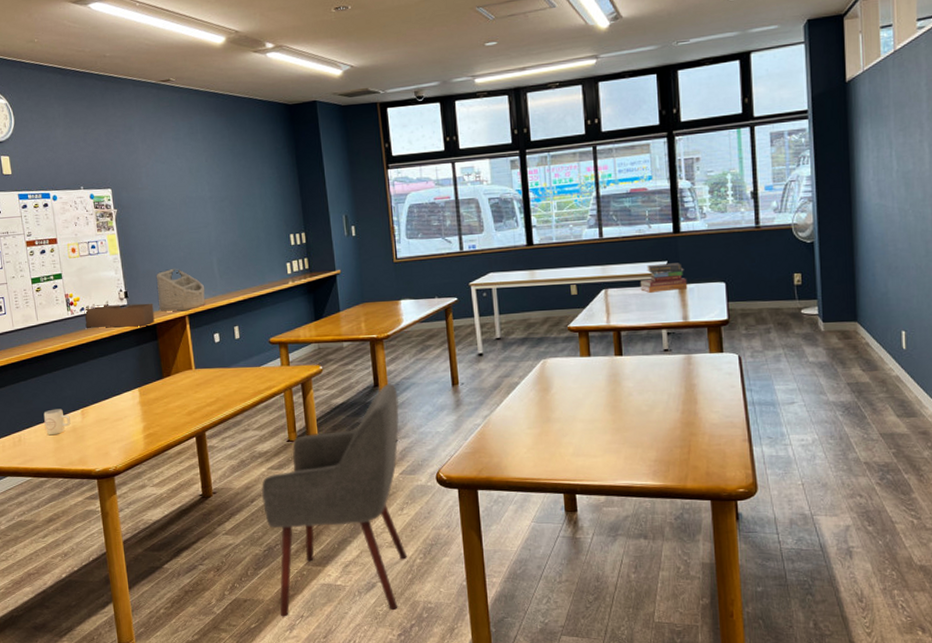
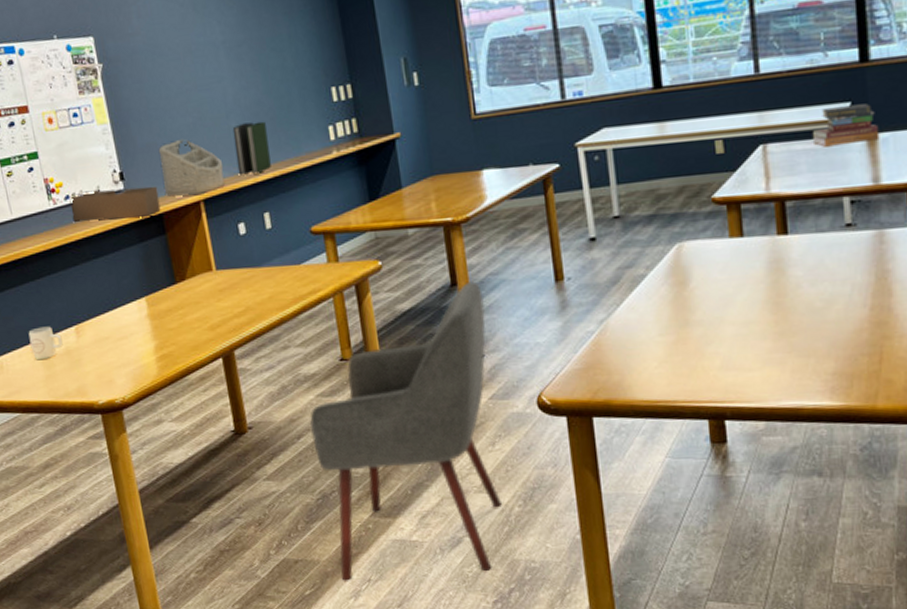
binder: none [215,257,242,297] -> present [234,121,271,175]

